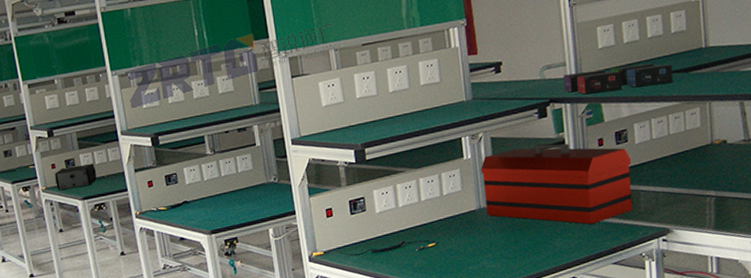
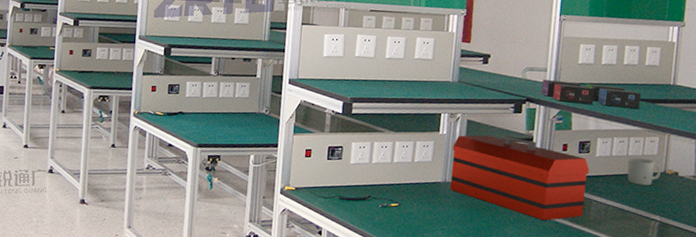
power supply: present [55,163,97,191] -> none [69,55,109,78]
mug: none [670,133,708,164] -> present [627,157,661,186]

